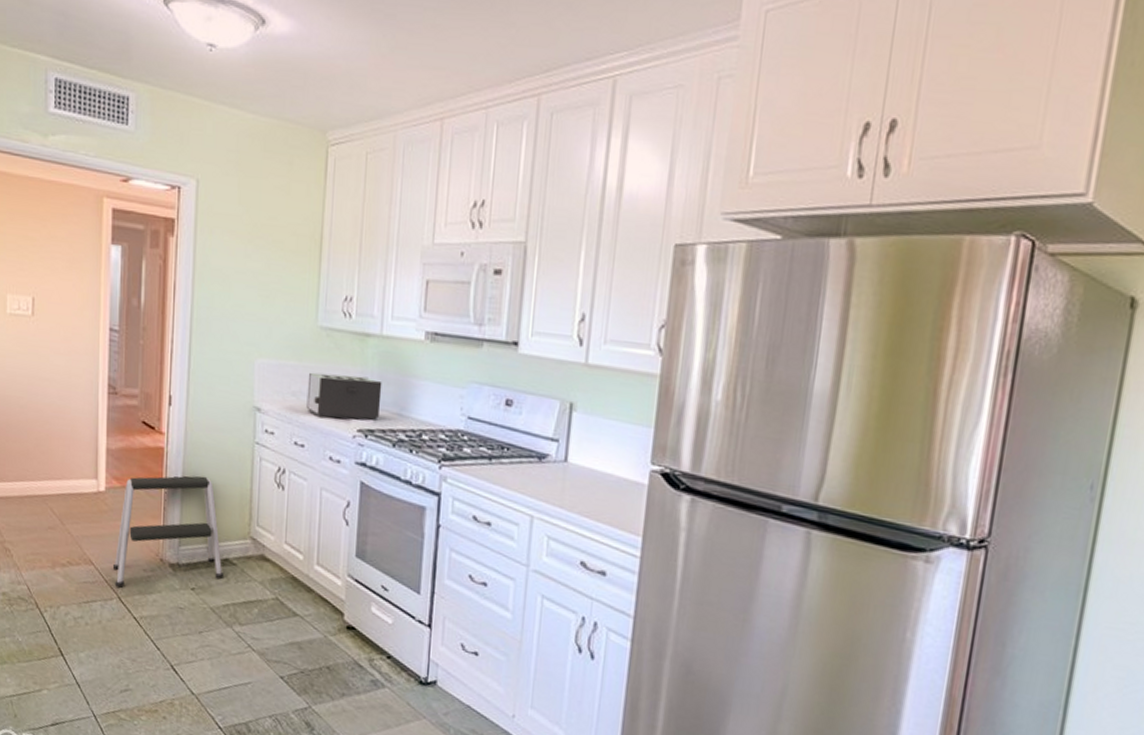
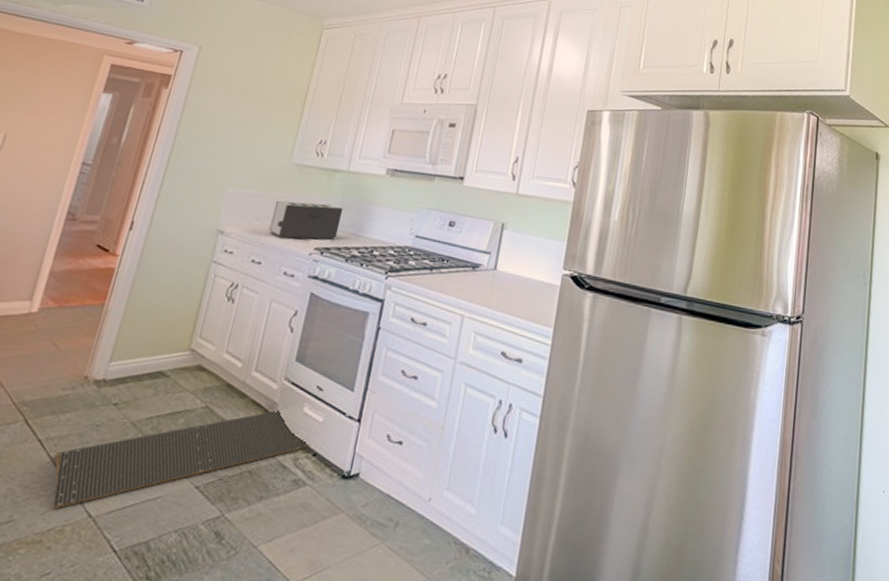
step stool: present [112,476,225,588] -> none [23,293,161,409]
floor mat: none [150,607,383,684] -> present [52,409,310,509]

